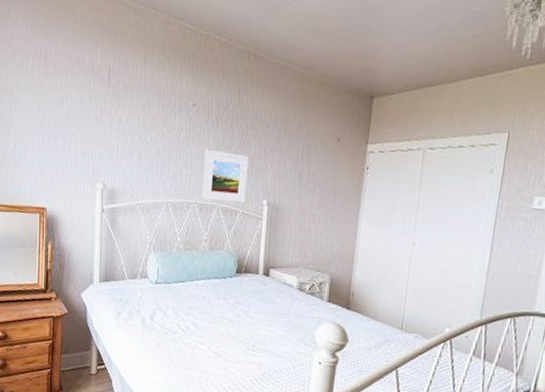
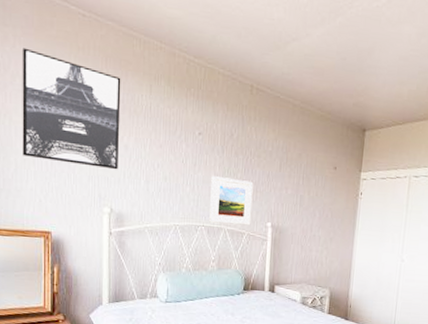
wall art: none [21,23,116,145] -> present [22,47,121,170]

